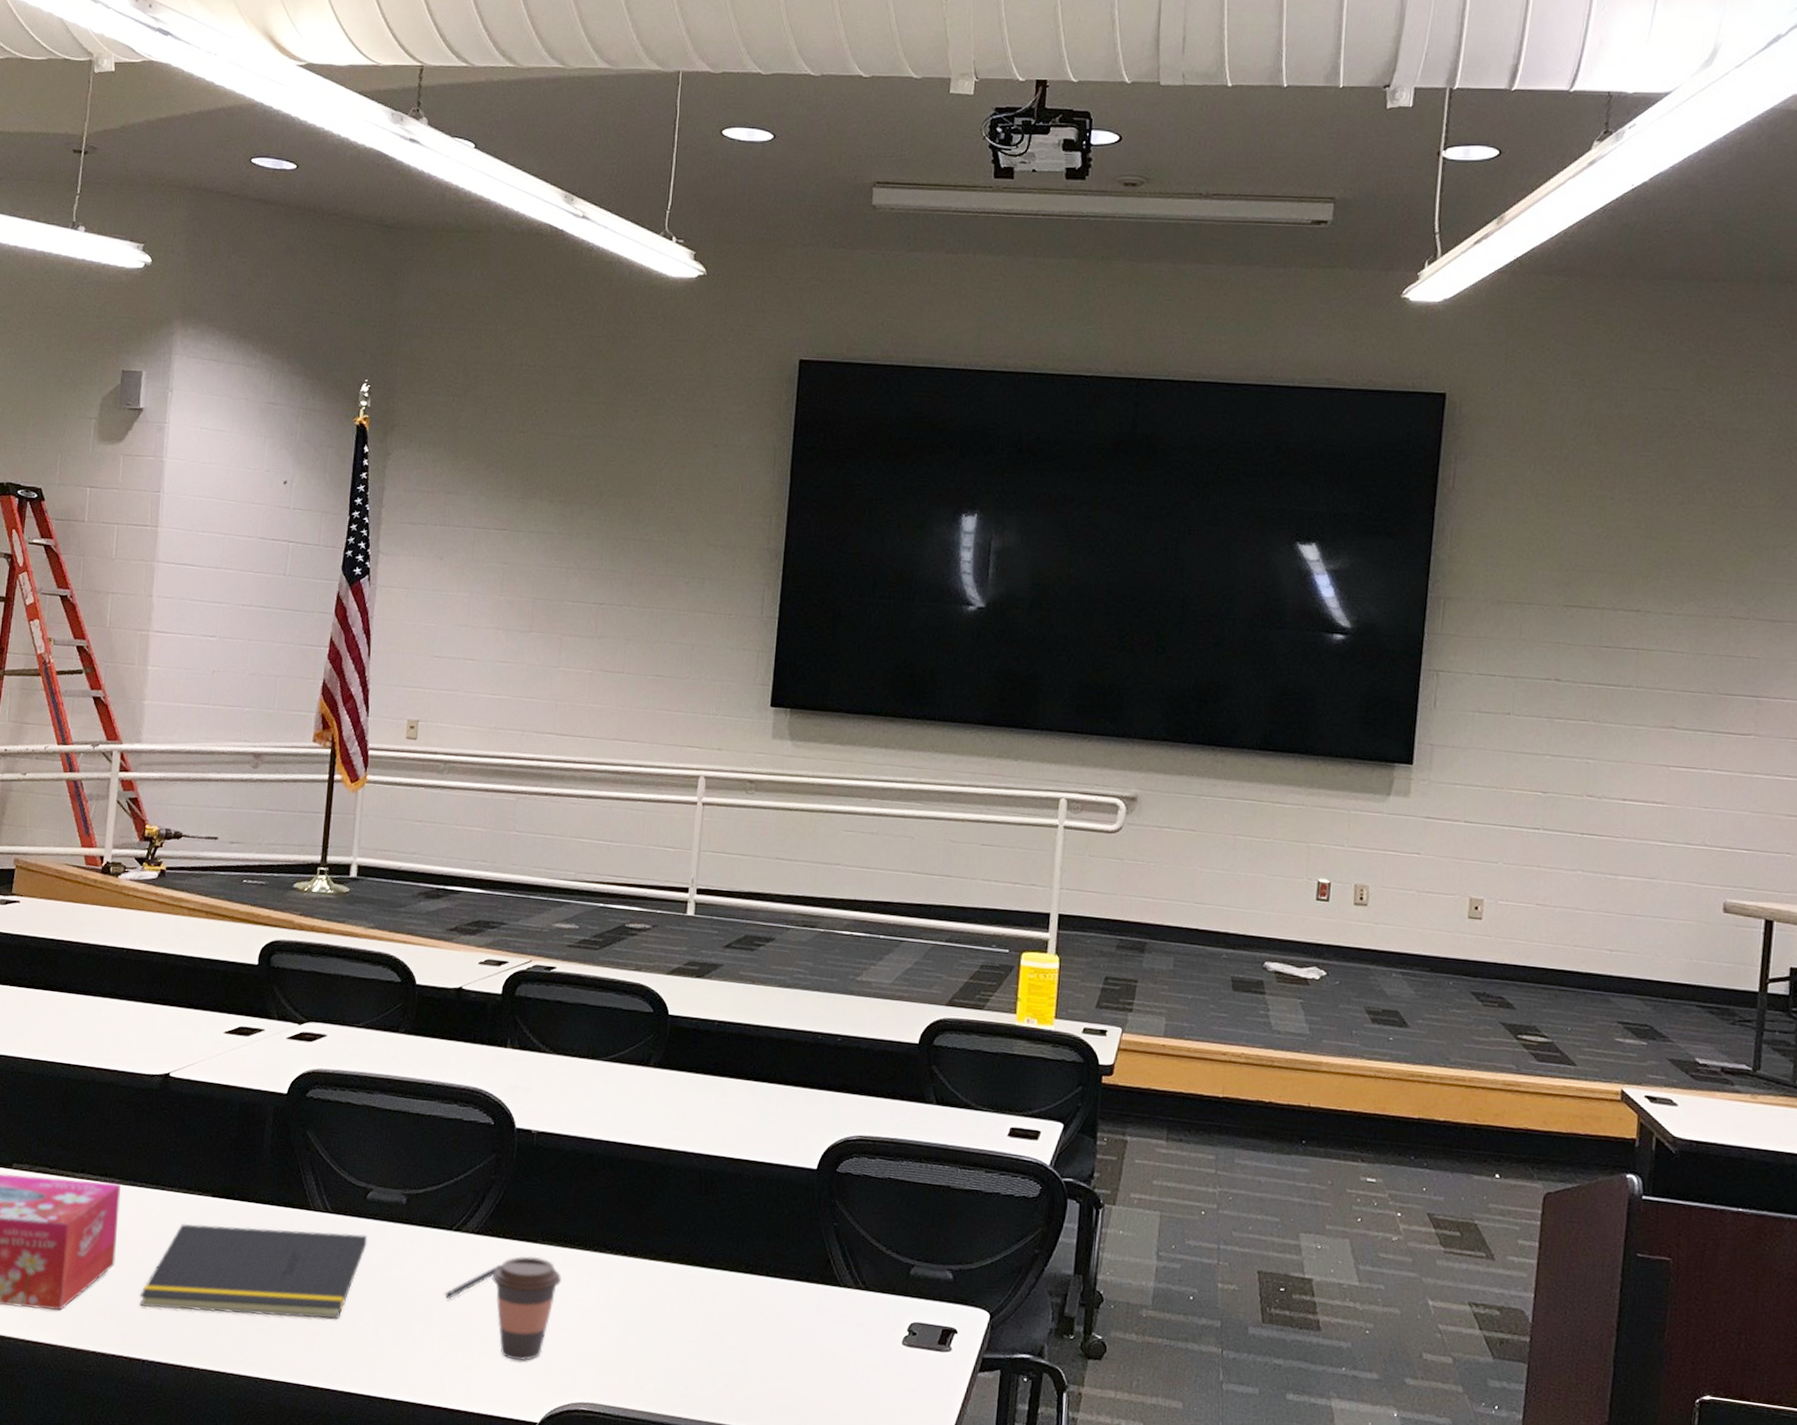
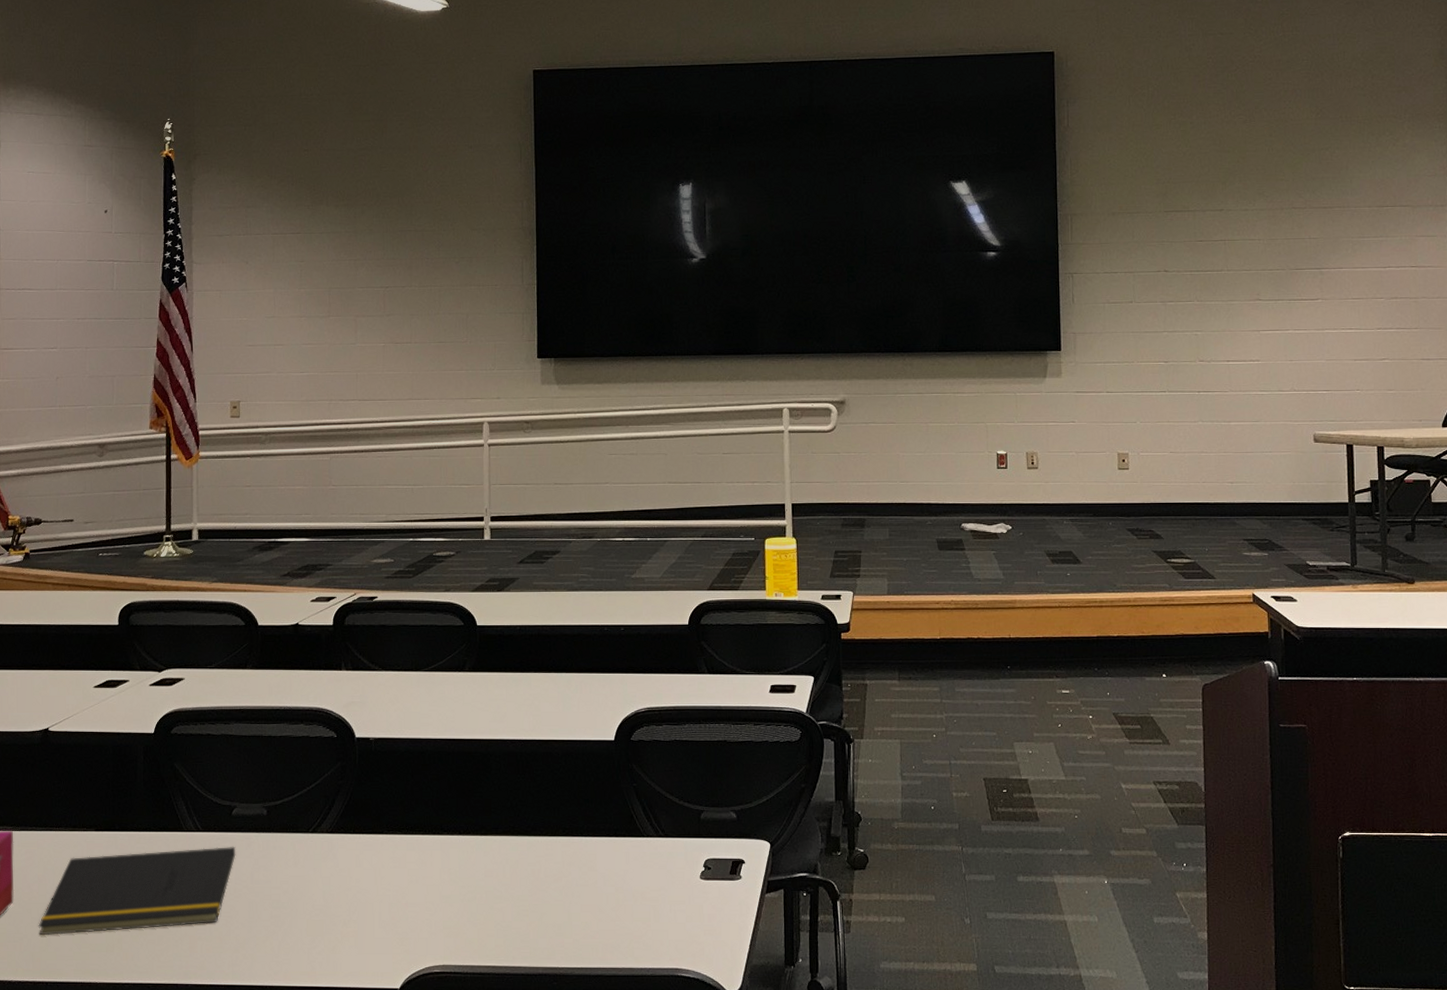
pen: present [445,1264,503,1299] -> none [308,856,356,893]
coffee cup: present [491,1256,561,1361] -> none [346,845,407,937]

